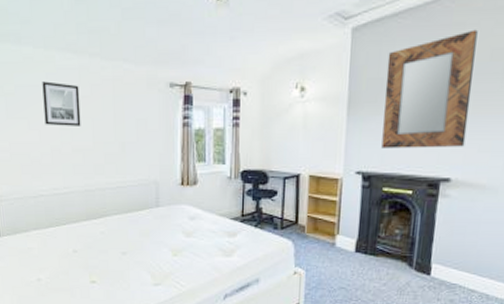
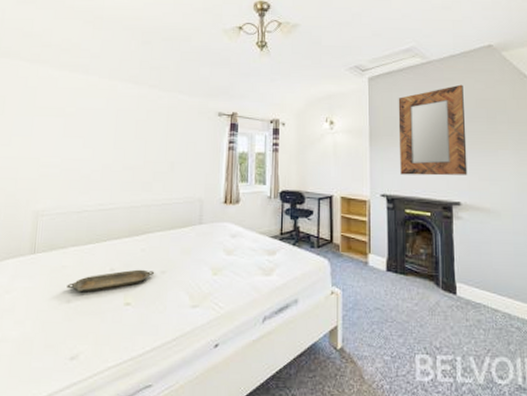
serving tray: none [35,251,116,272] -> present [67,269,155,293]
wall art: present [42,81,81,126] -> none [100,106,136,146]

